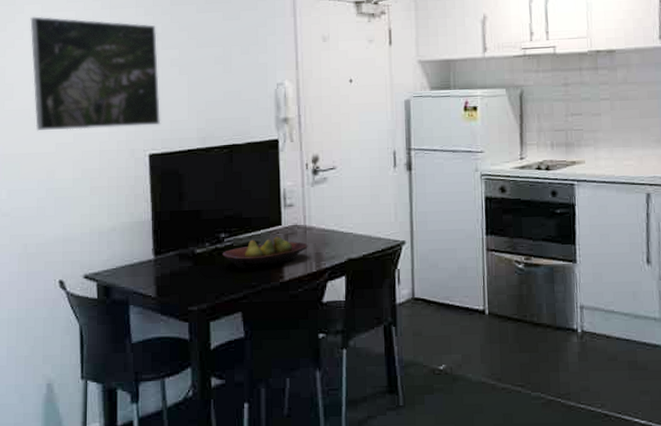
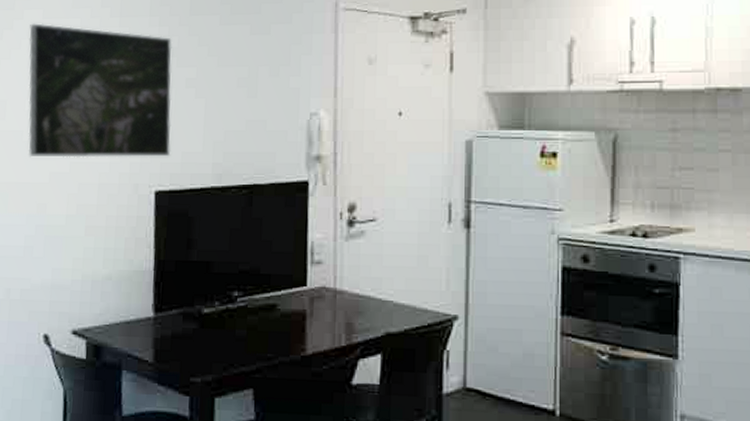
fruit bowl: present [222,236,308,269] -> none [234,299,338,337]

